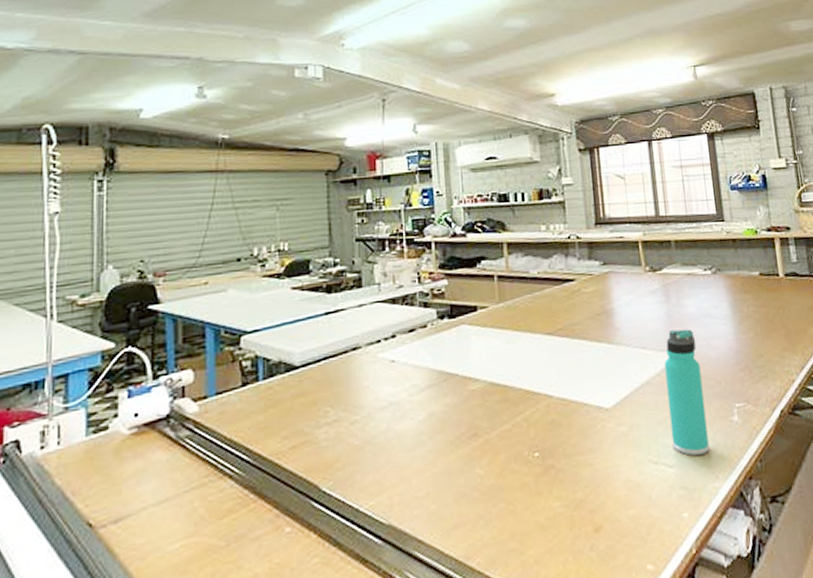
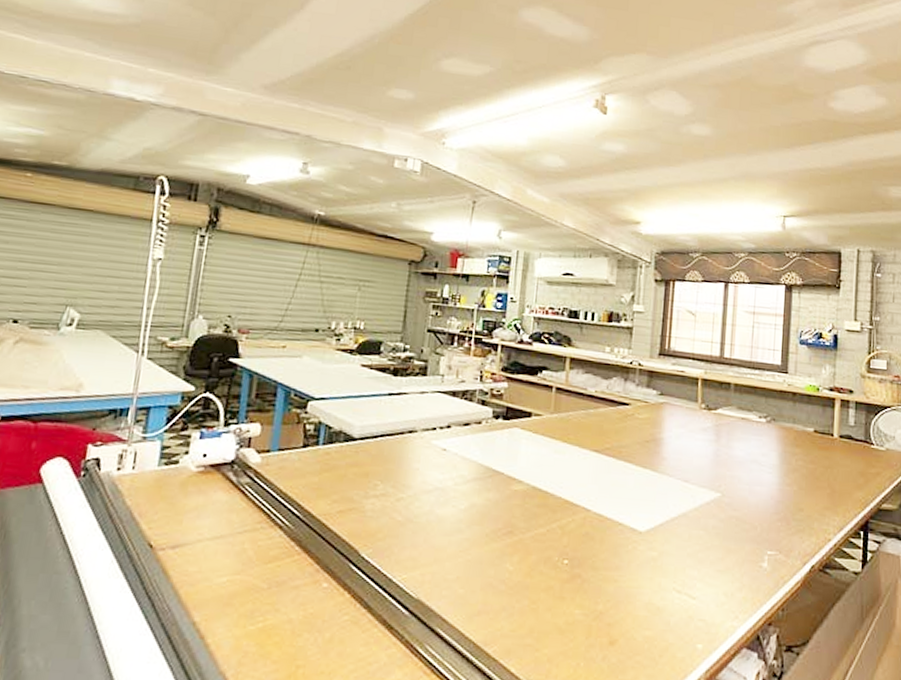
thermos bottle: present [664,329,710,456] -> none [698,469,739,594]

